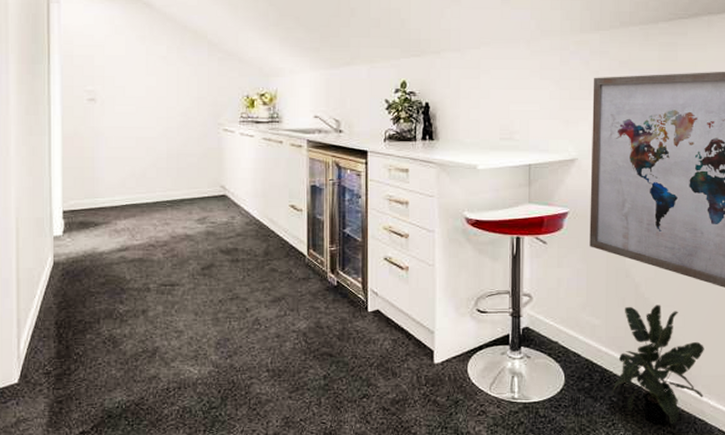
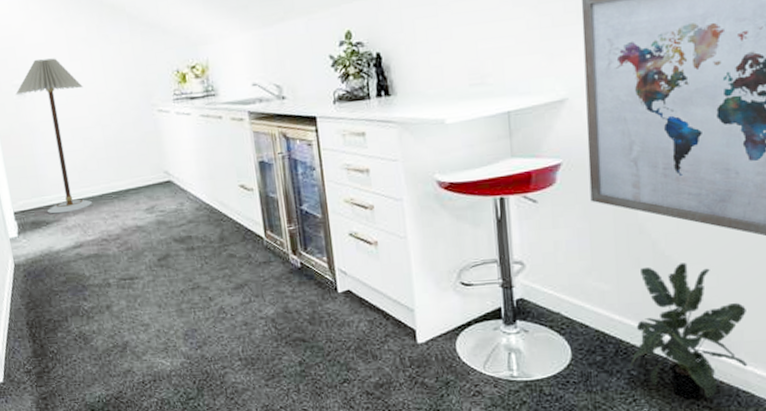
floor lamp: none [86,69,155,216] -> present [16,58,92,214]

